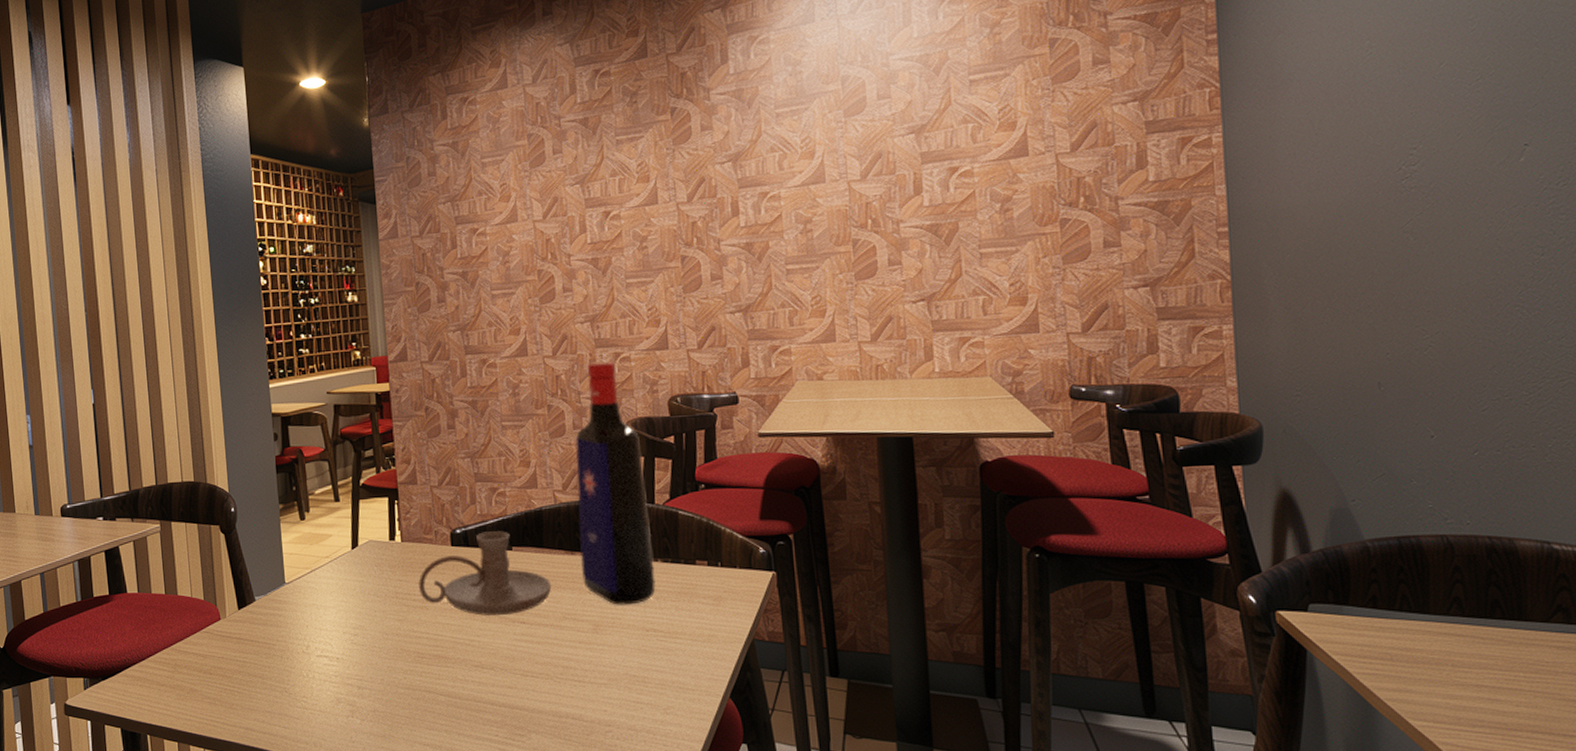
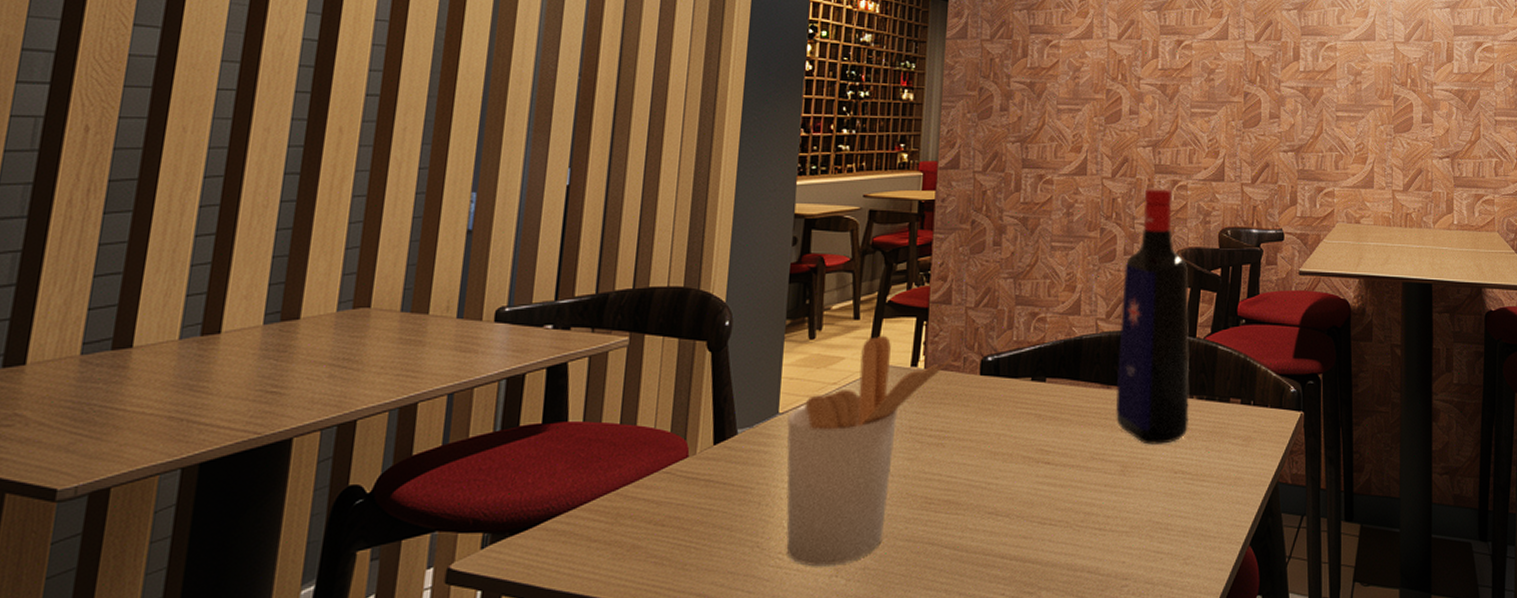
utensil holder: none [292,514,426,709] -> present [785,335,953,567]
candle holder: present [418,531,552,616] -> none [937,360,1083,455]

